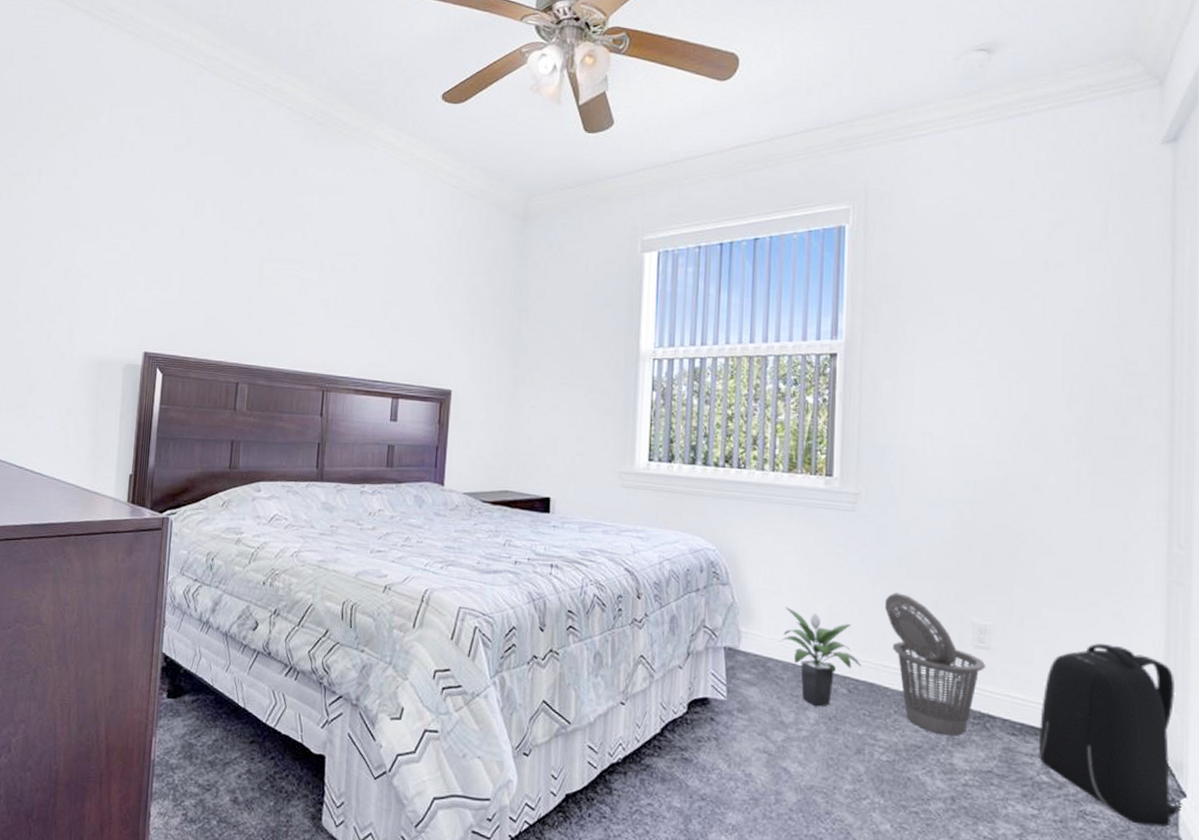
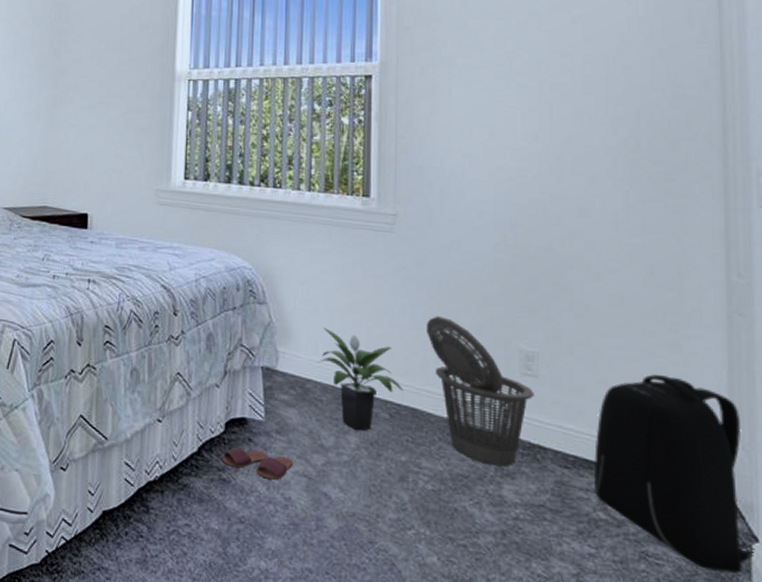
slippers: none [684,727,755,757] -> present [221,447,294,480]

